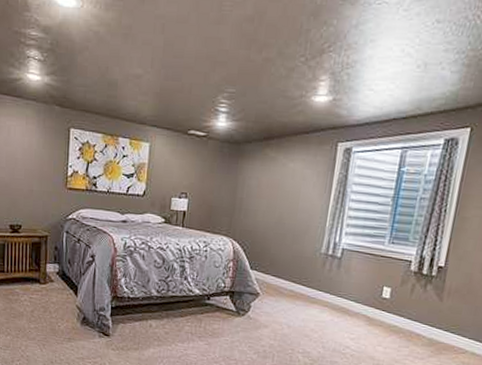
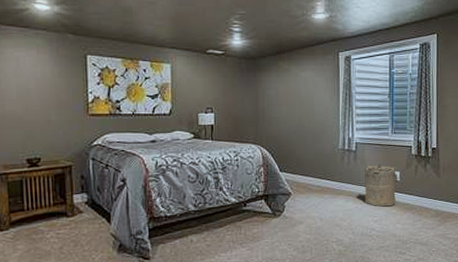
laundry hamper: none [343,275,392,326] -> present [365,165,401,207]

